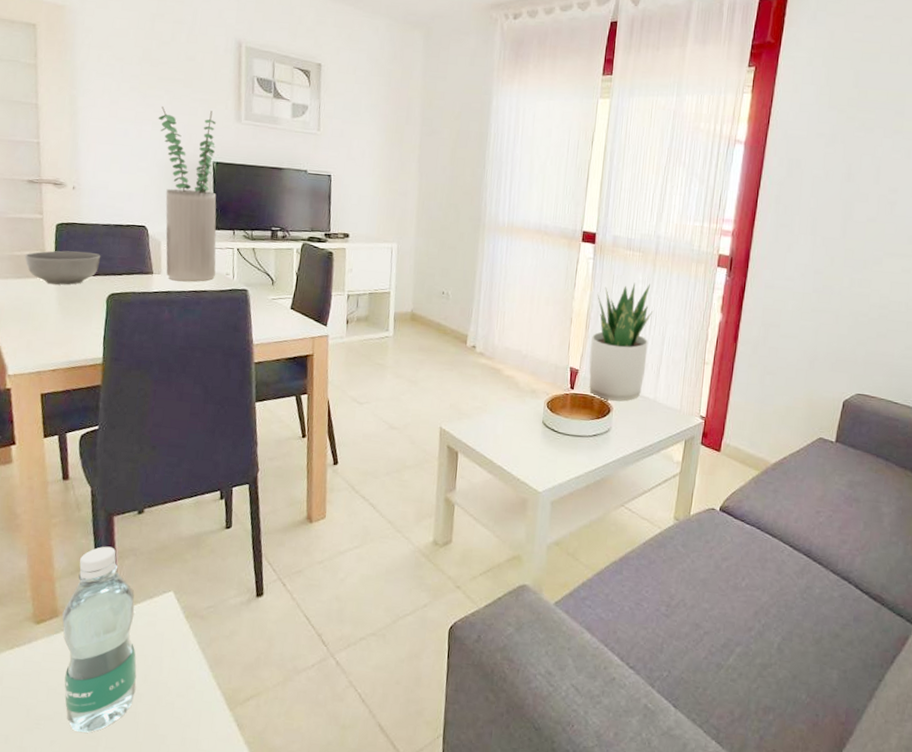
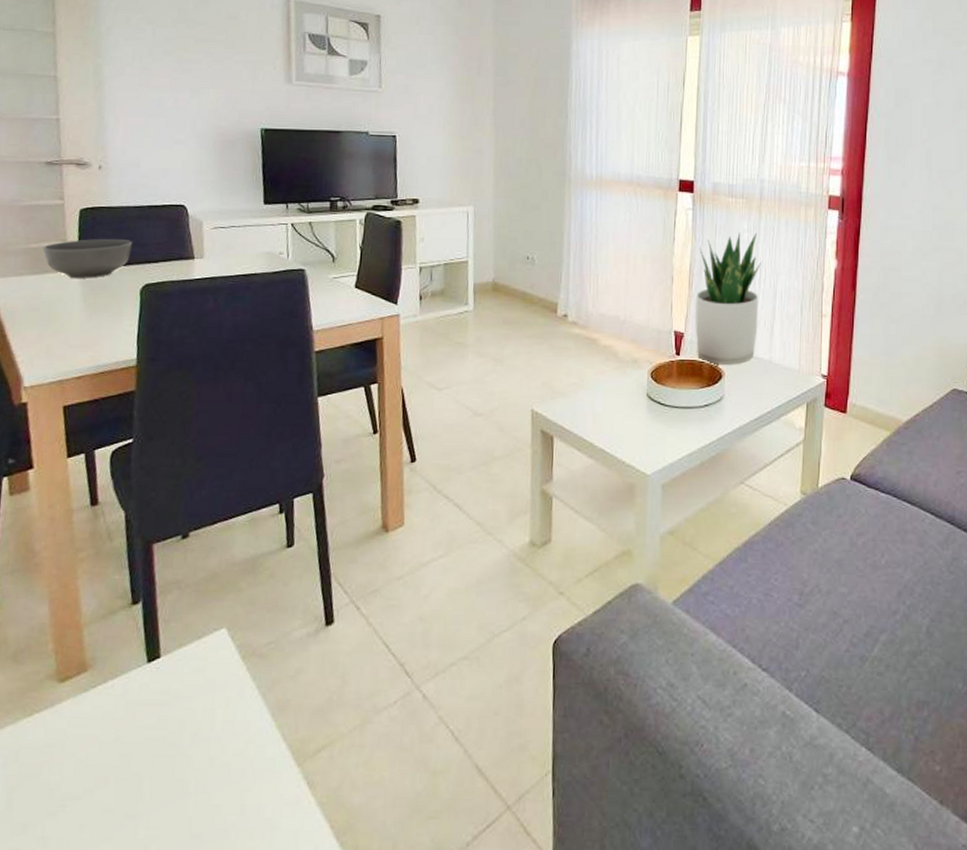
bottle: present [62,546,137,733] -> none [91,580,184,811]
vase: present [158,106,217,283] -> none [197,71,268,265]

